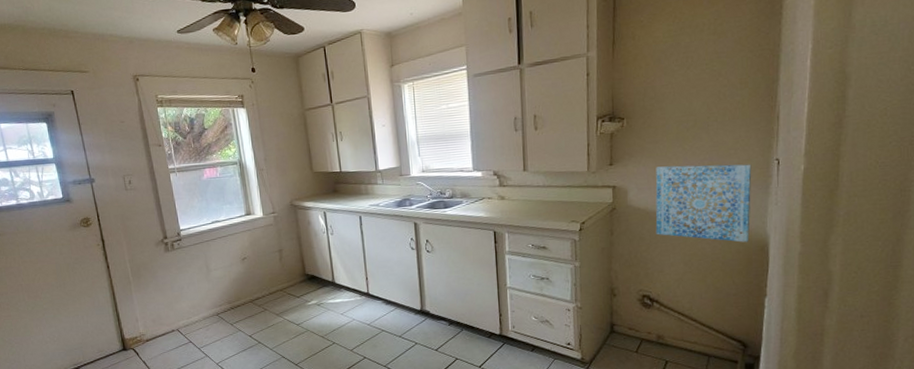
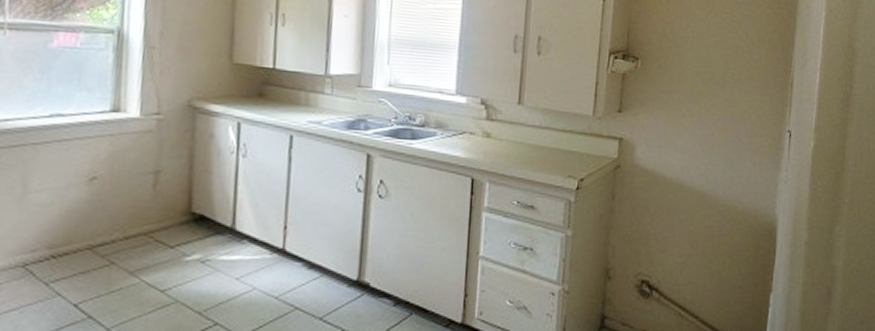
wall art: present [655,164,752,243] -> none [662,121,765,224]

